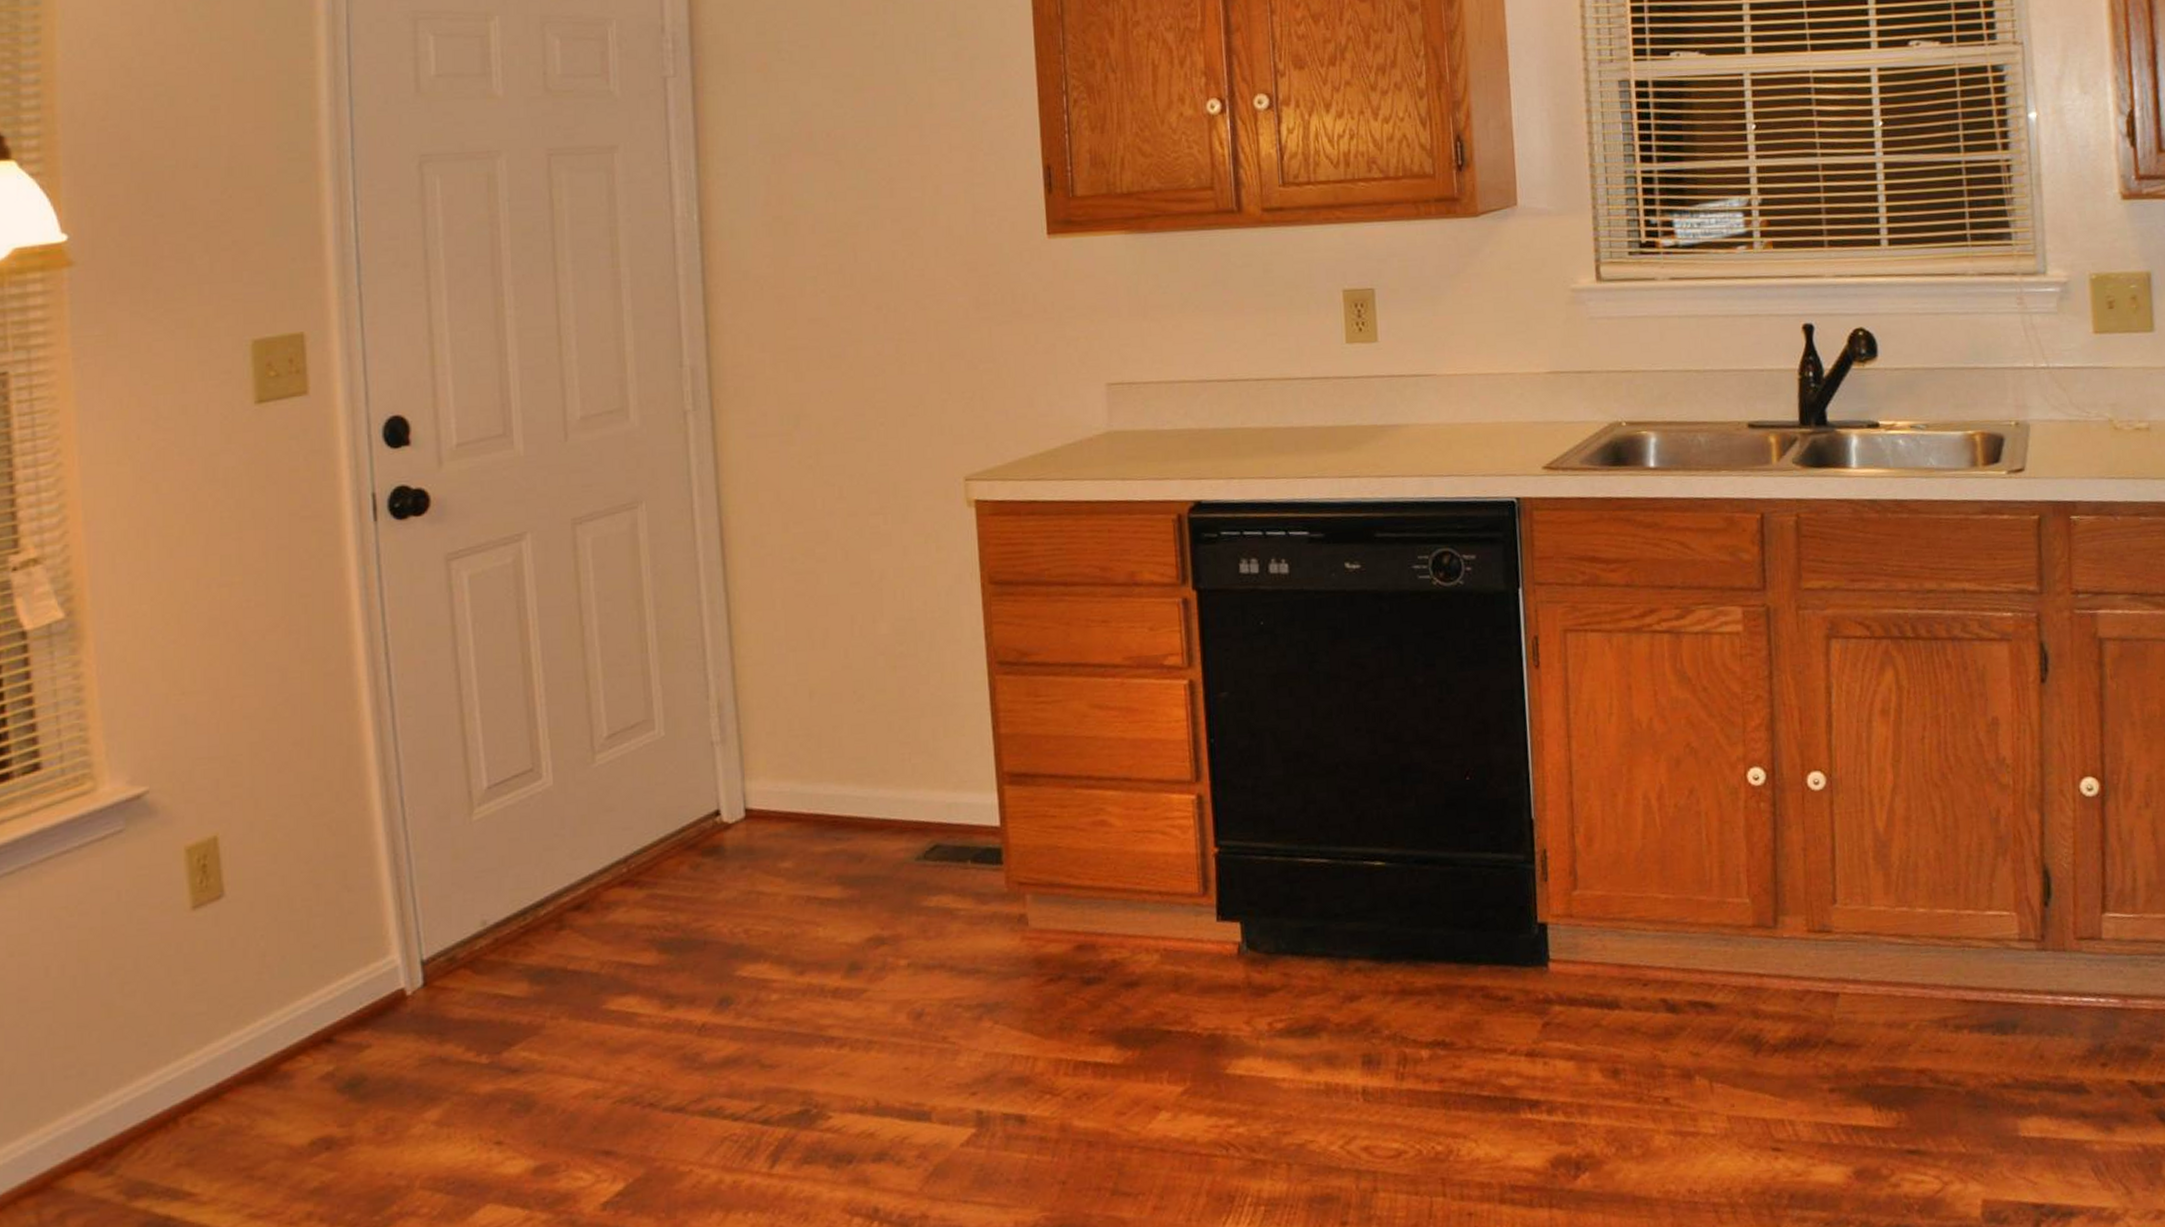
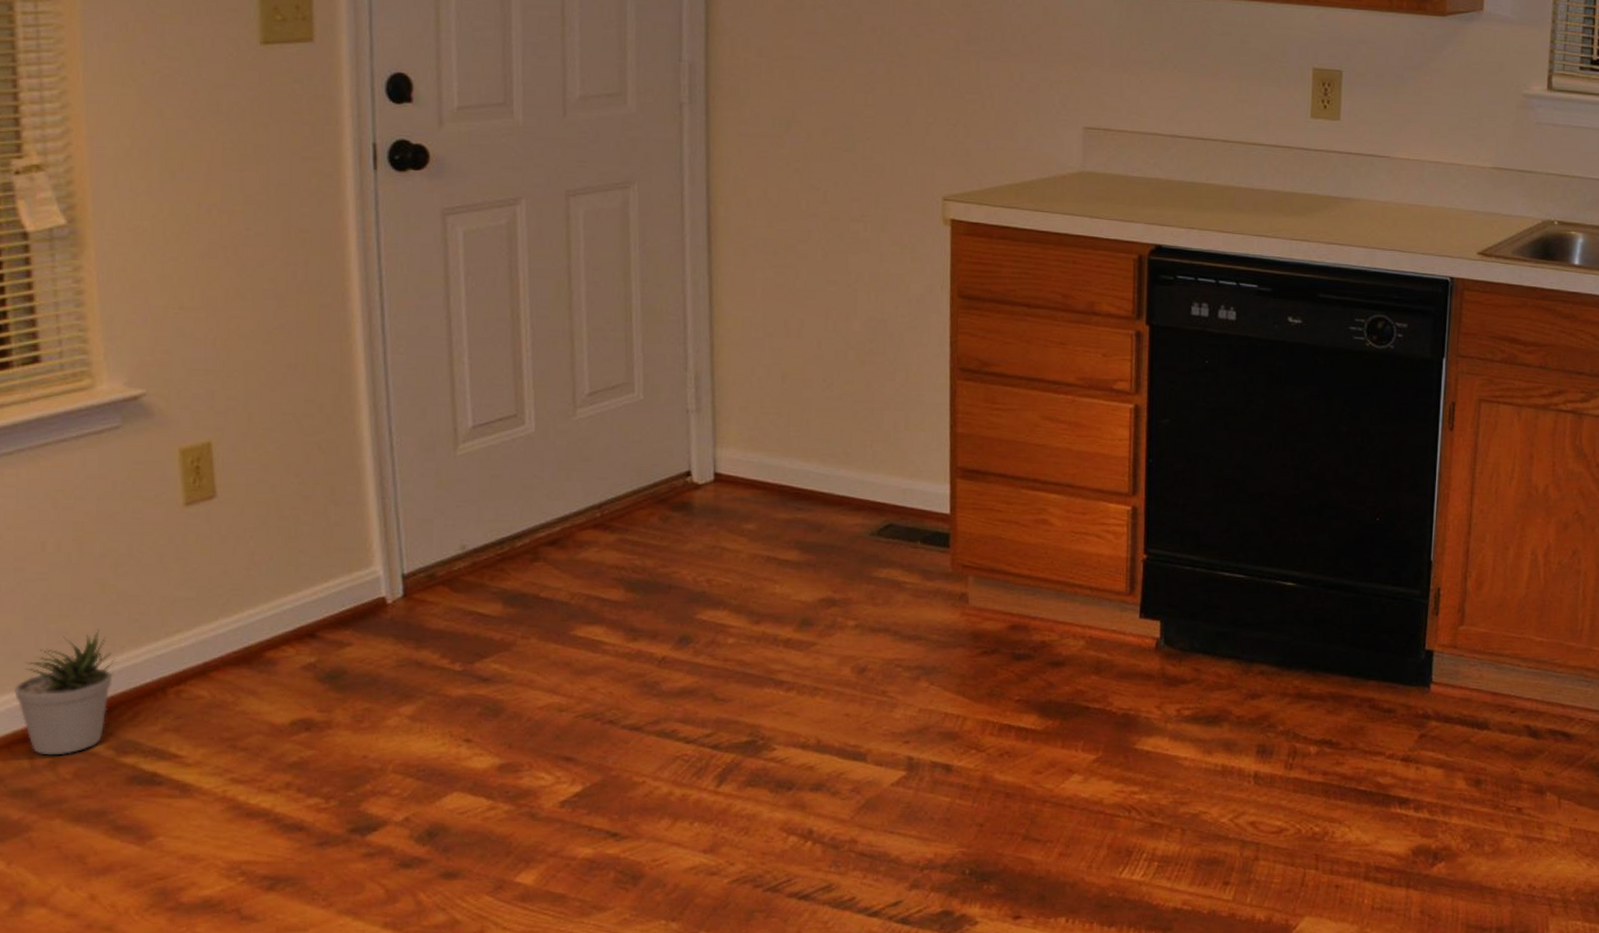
potted plant: none [20,1058,125,1208] -> present [14,629,116,756]

